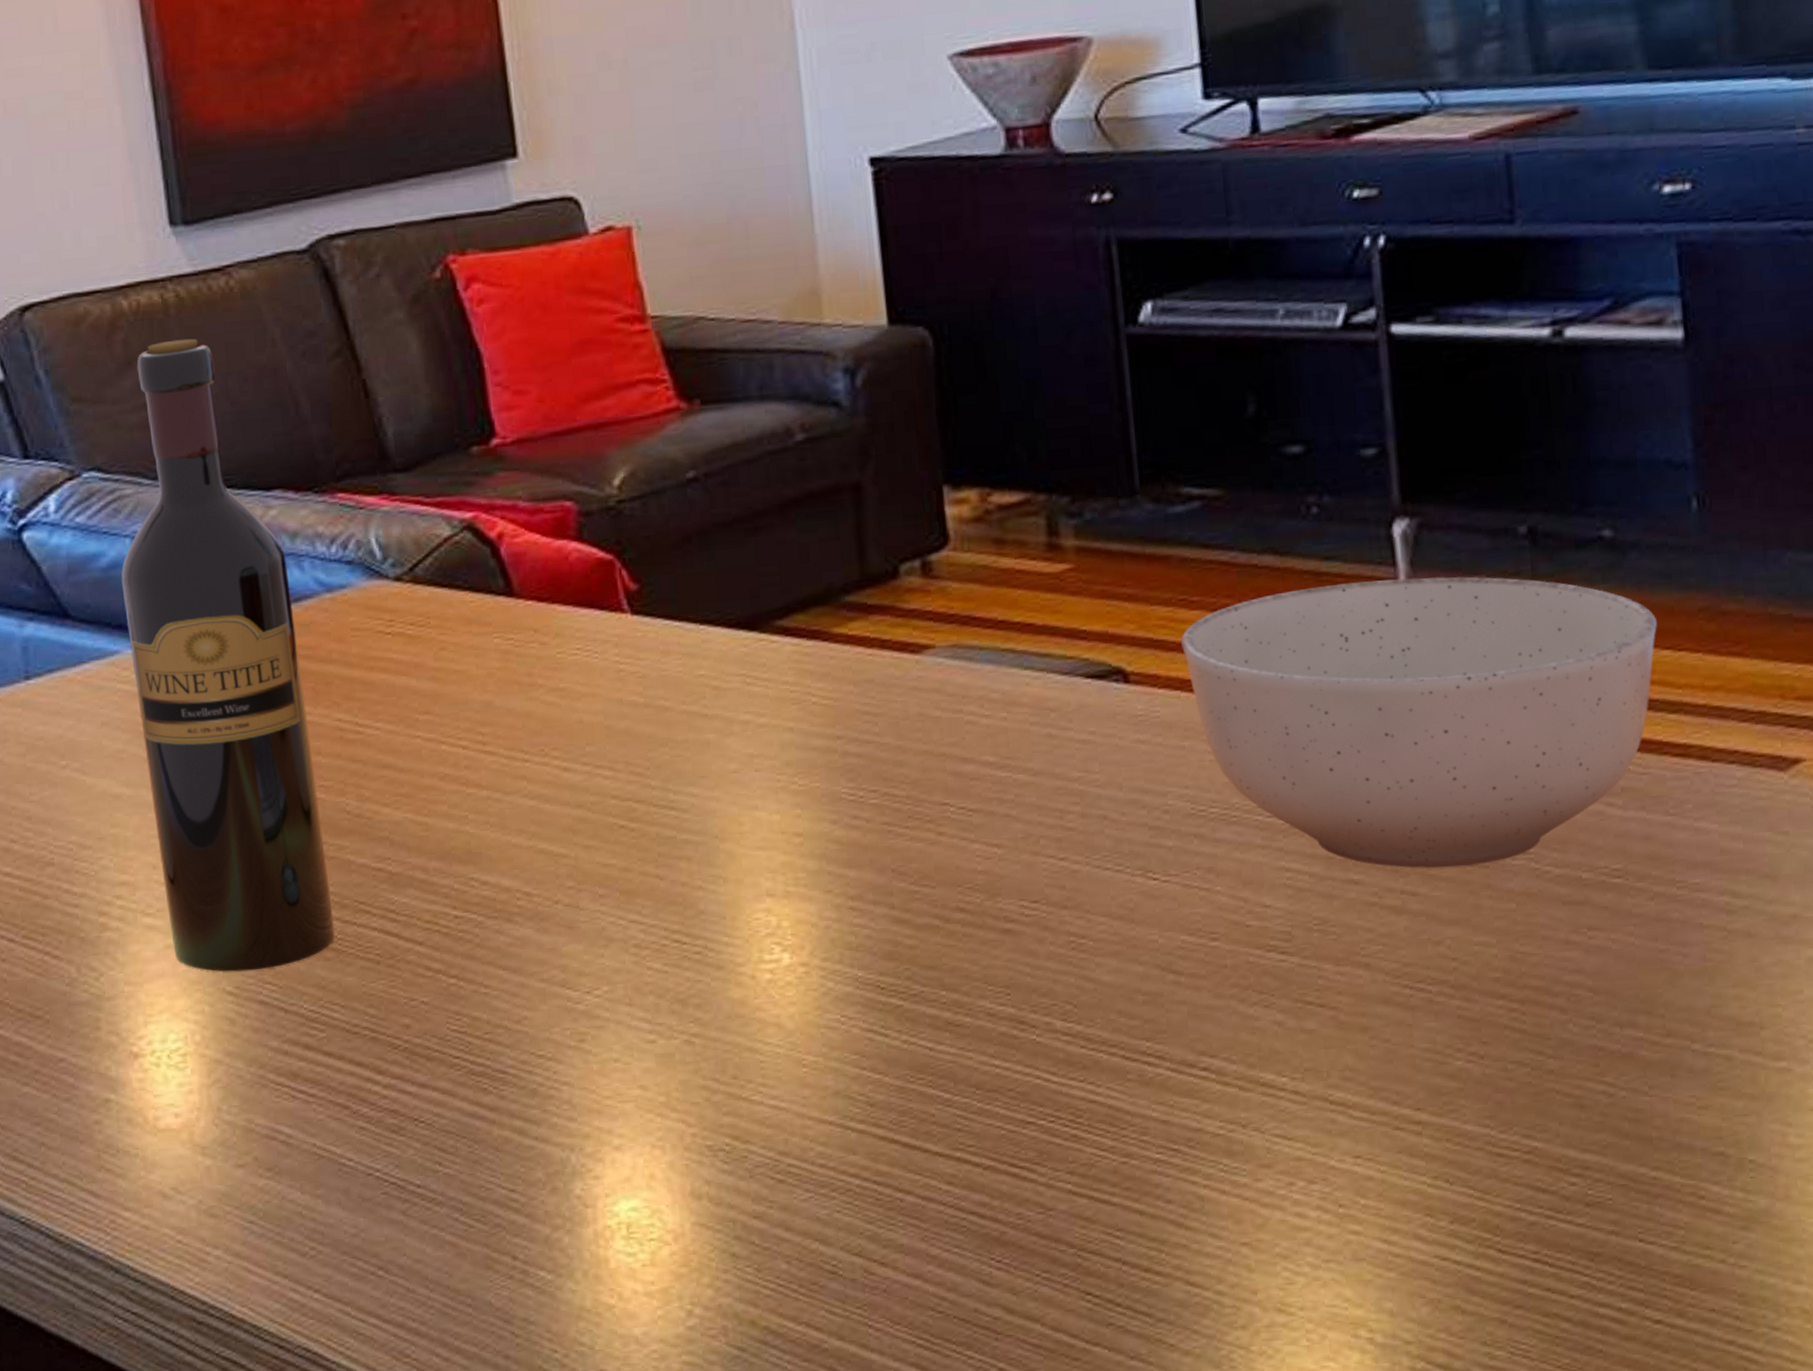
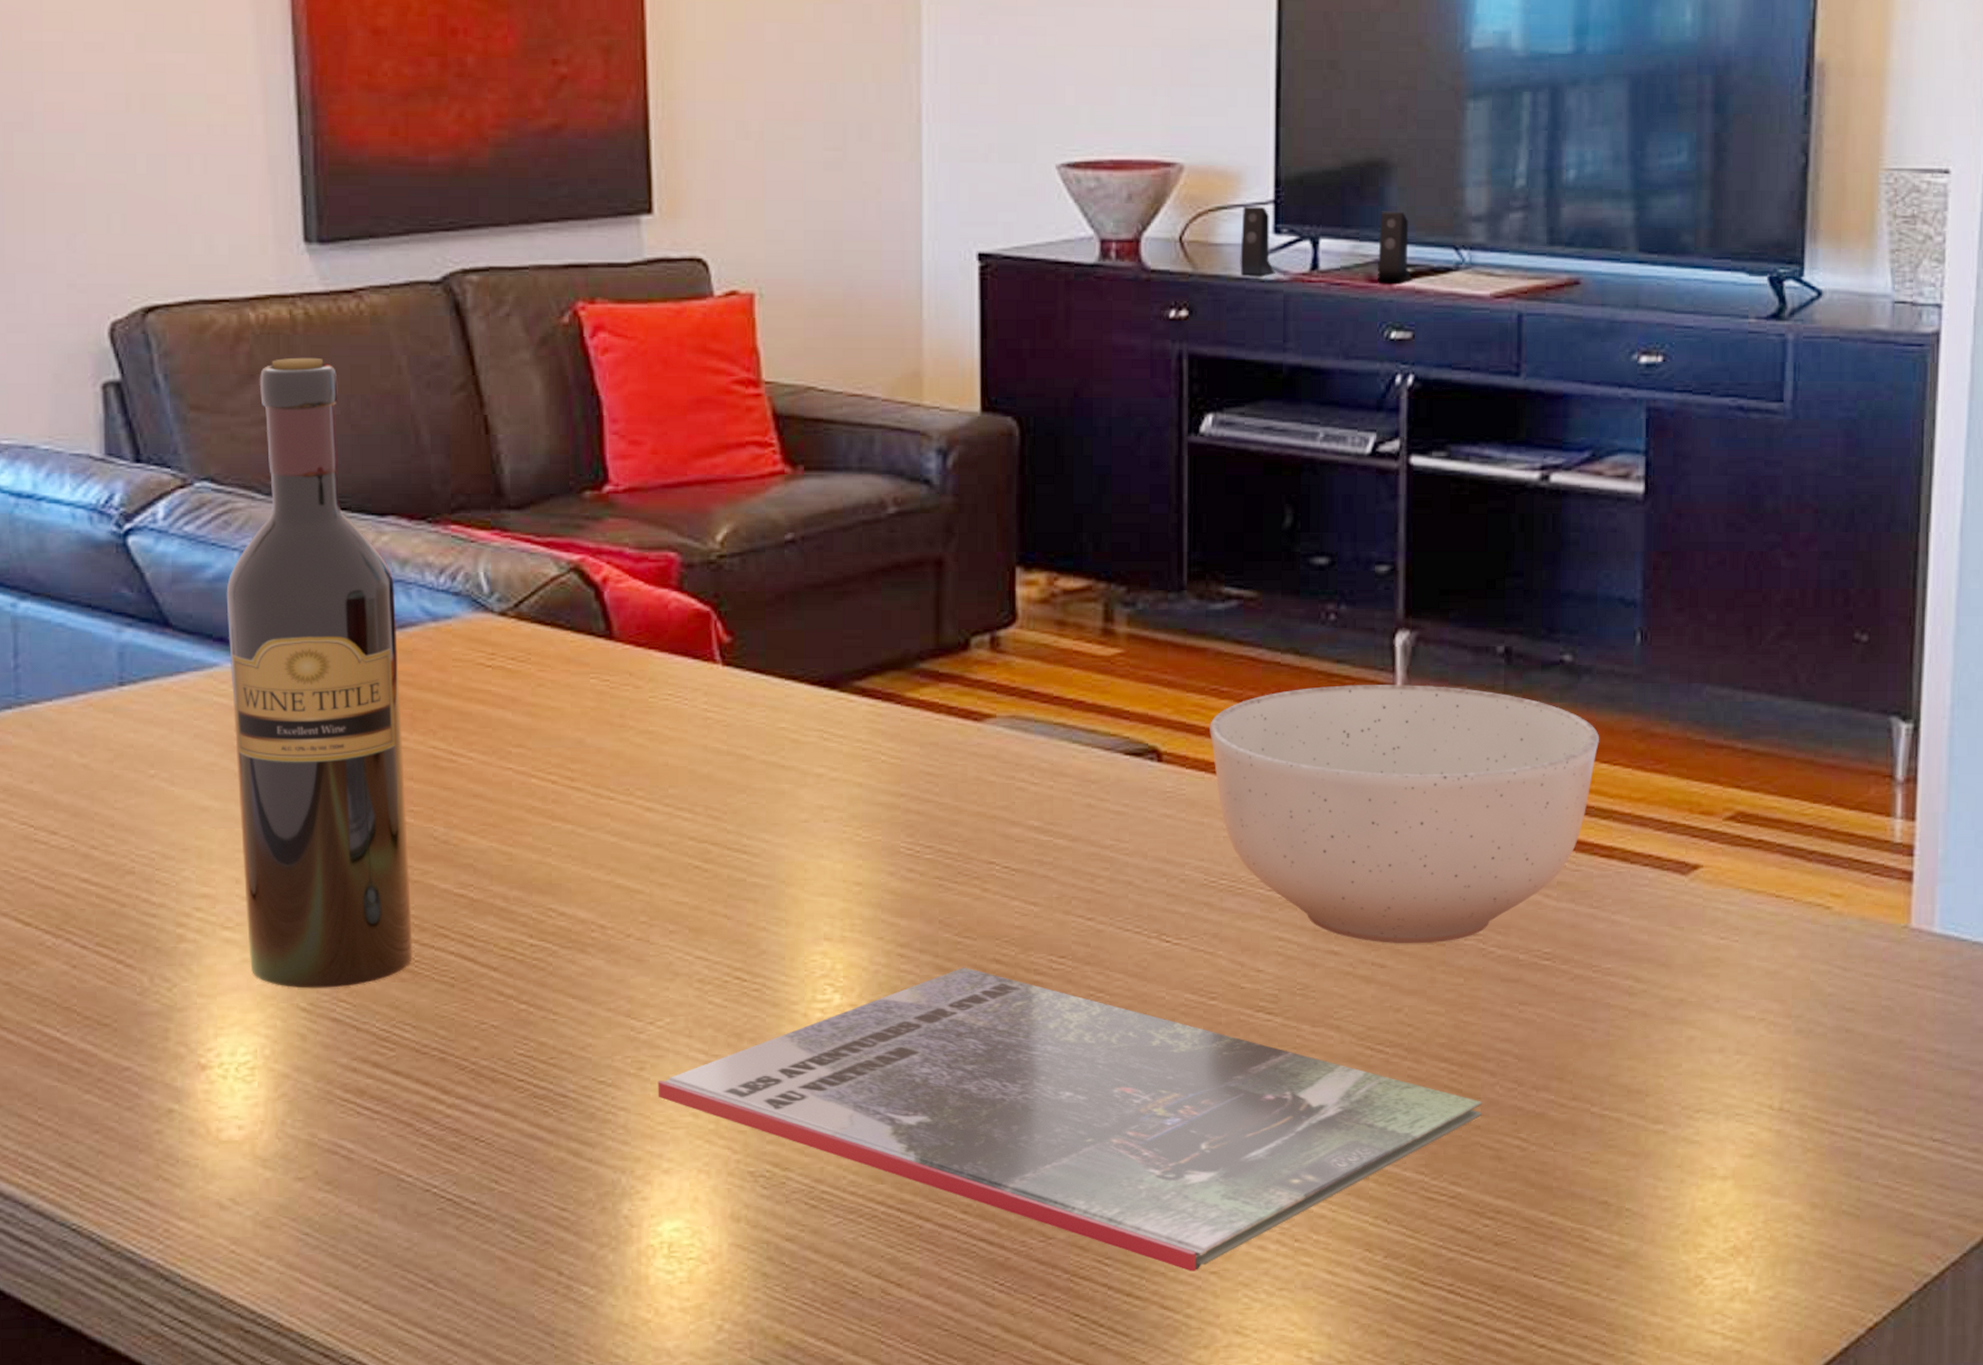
magazine: none [600,918,1554,1243] -> present [657,967,1482,1272]
speaker: none [1164,58,1374,151] -> present [1240,206,1413,286]

